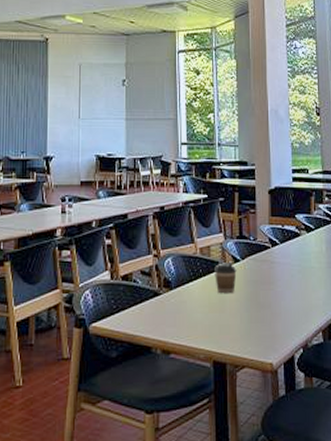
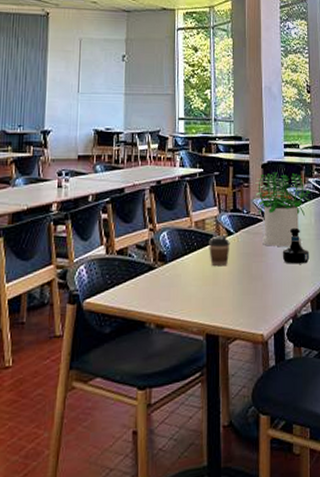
potted plant: none [260,198,322,275] -> present [253,172,311,247]
tequila bottle: none [291,255,321,293] -> present [282,227,310,264]

